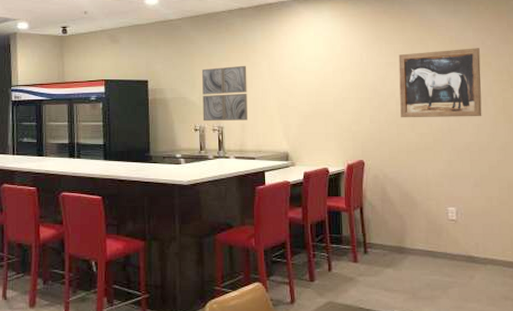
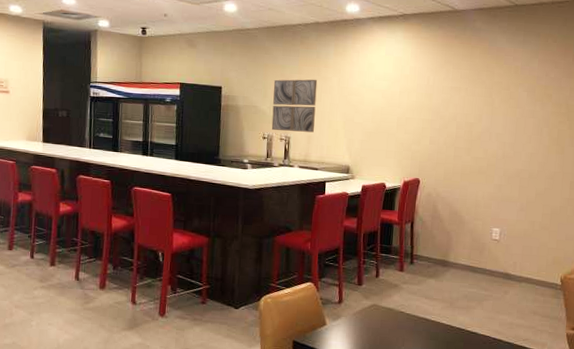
wall art: present [398,48,482,118] -> none [459,79,543,146]

